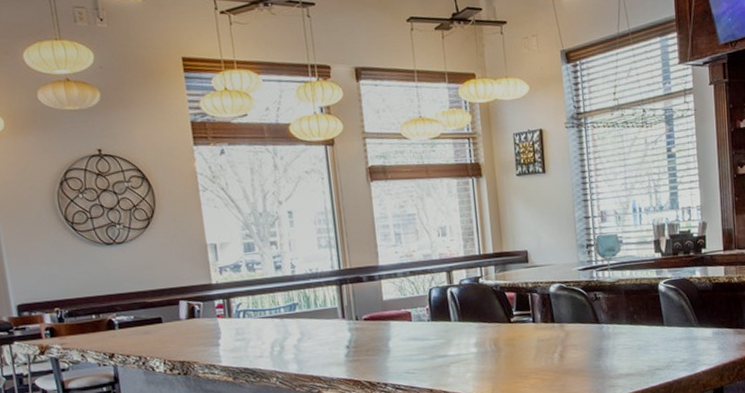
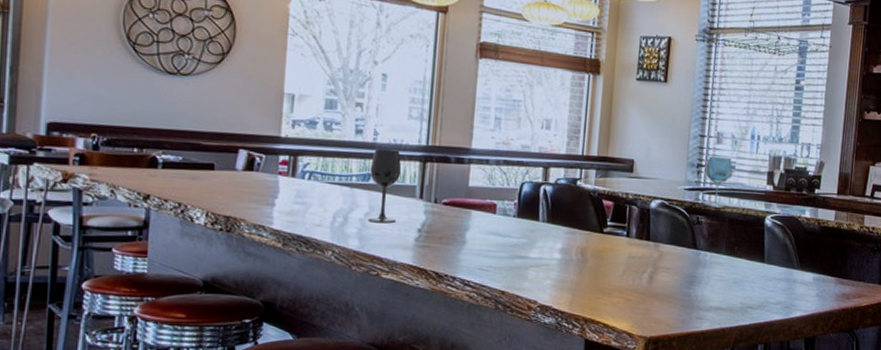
wine glass: none [294,278,325,347] -> present [368,148,402,224]

